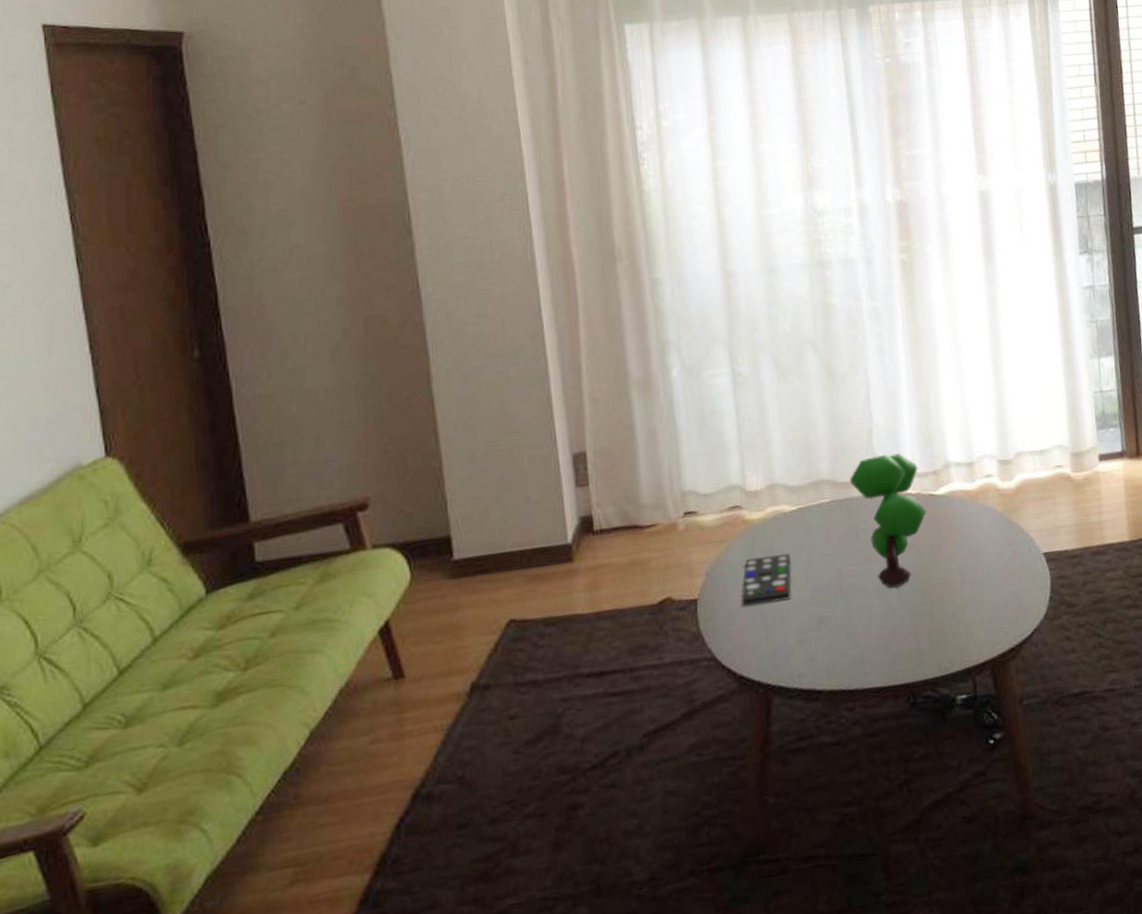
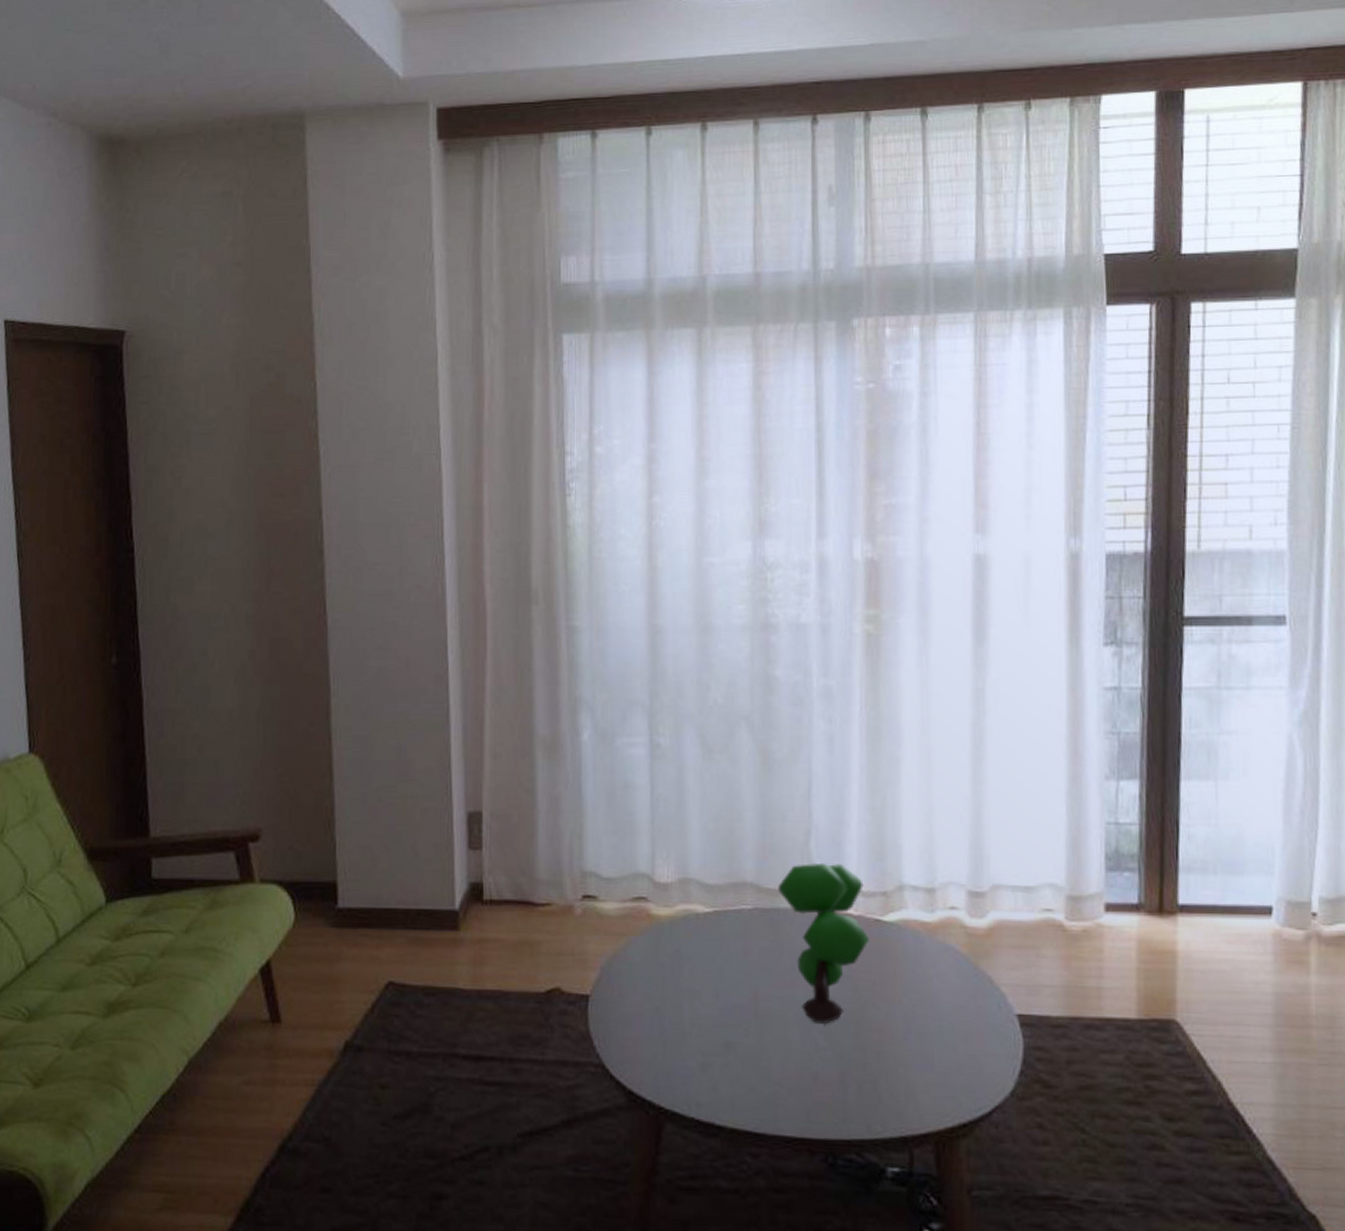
remote control: present [741,553,792,607] -> none [637,960,700,1015]

